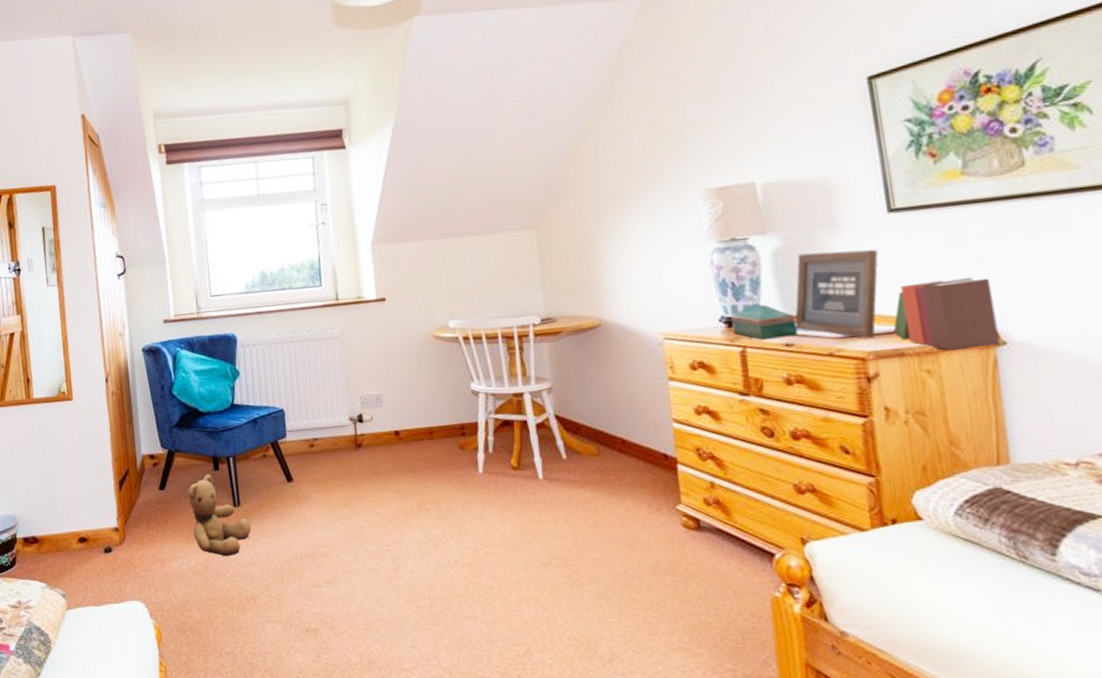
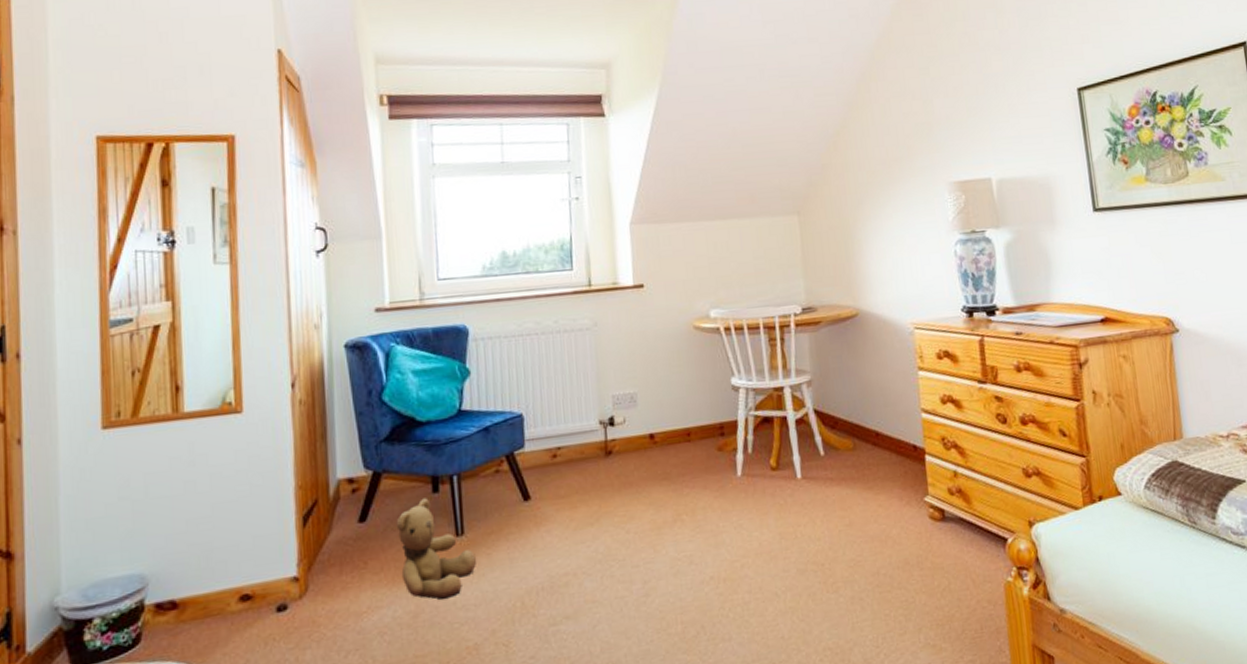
jewelry box: present [730,303,798,340] -> none [971,294,1026,329]
picture frame: present [795,249,878,339] -> none [1023,244,1087,327]
books: present [893,278,1000,351] -> none [1098,272,1175,338]

